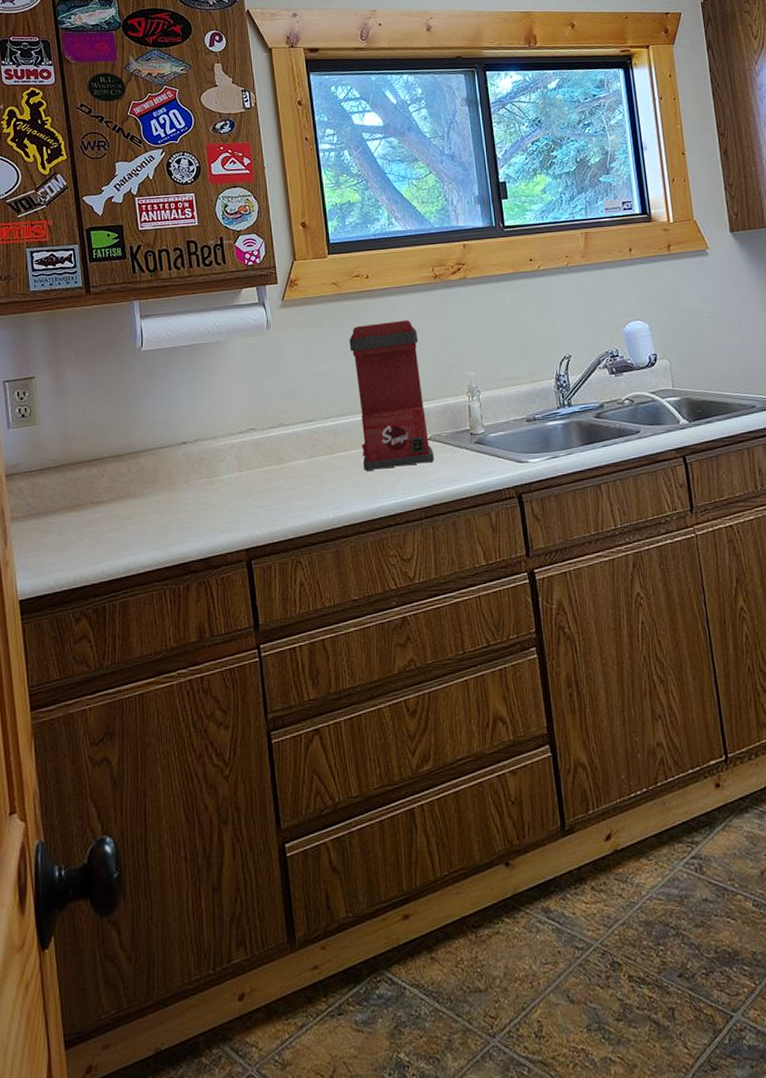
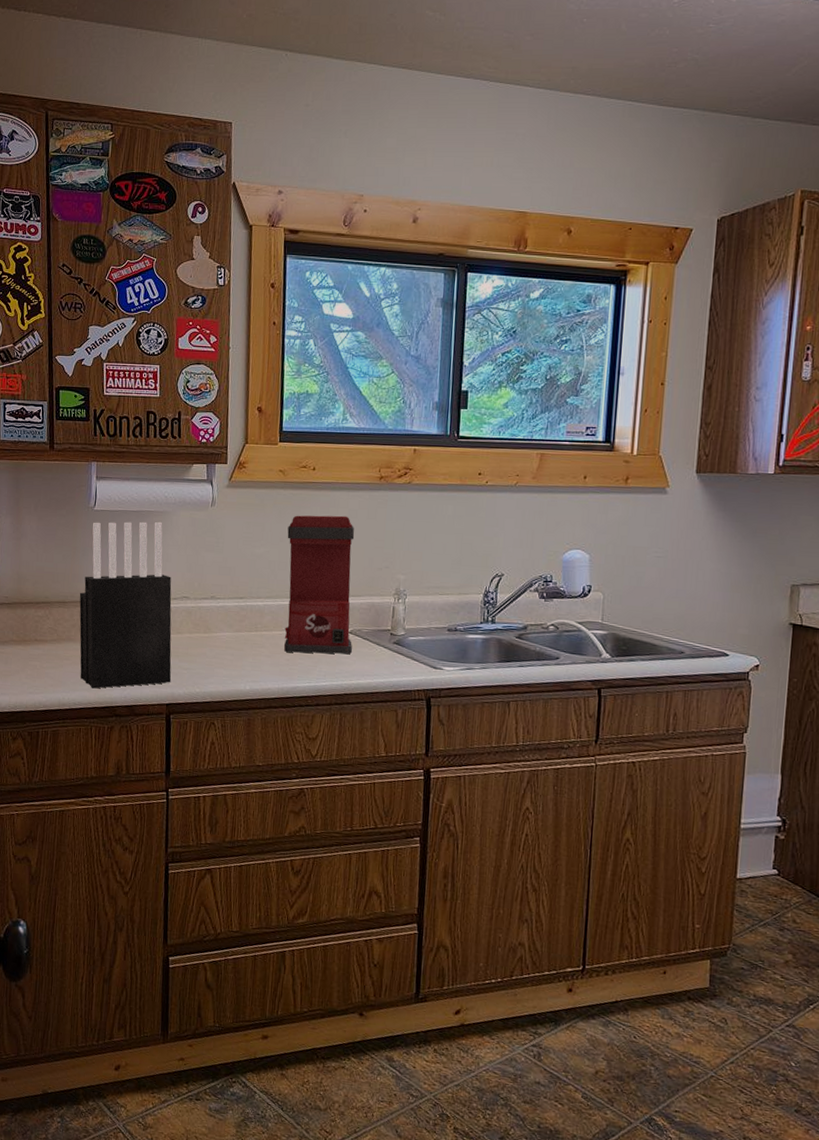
knife block: none [135,353,248,546] -> present [79,521,172,689]

